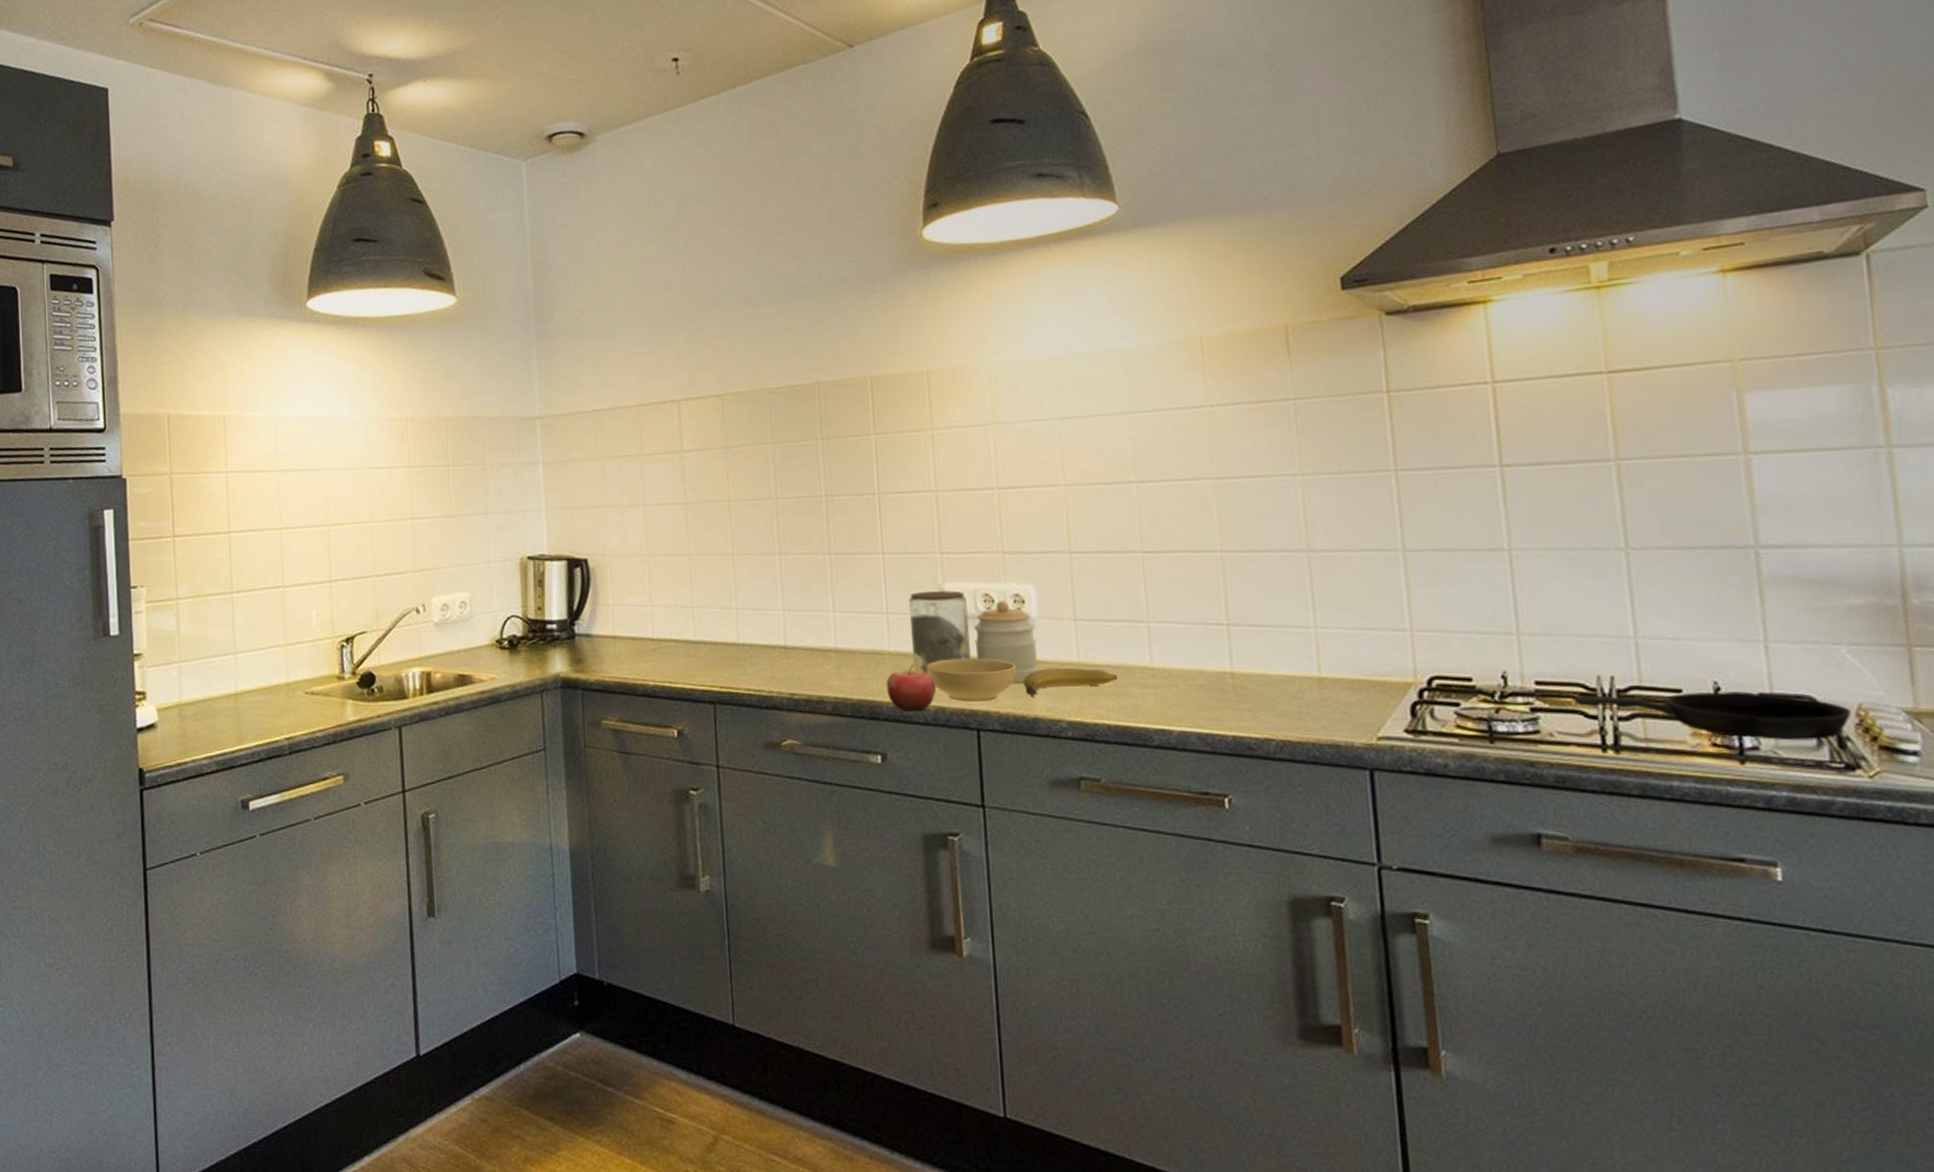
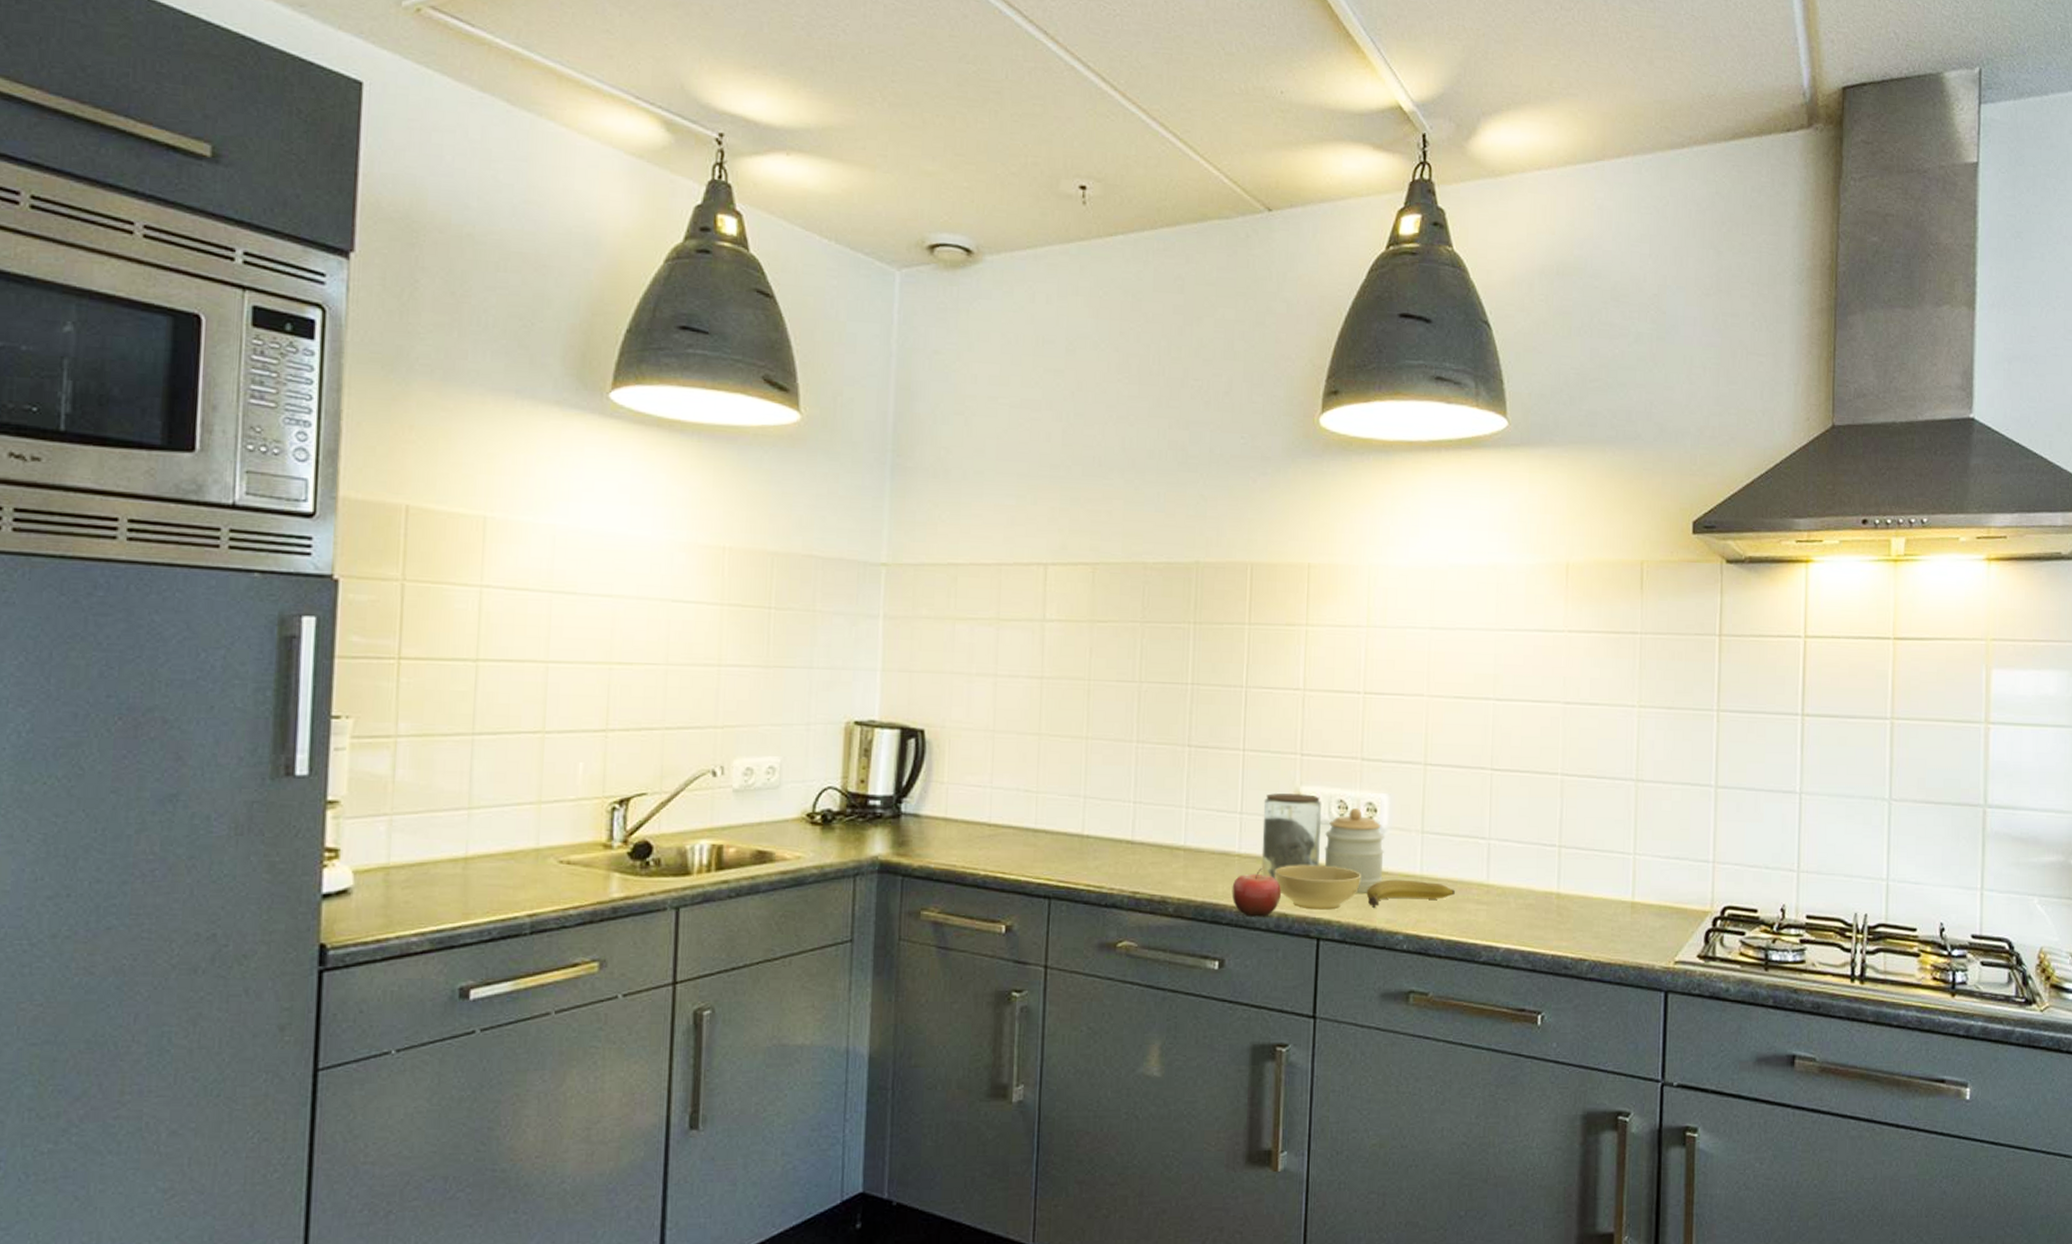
frying pan: present [1574,691,1852,741] -> none [1835,930,2035,978]

